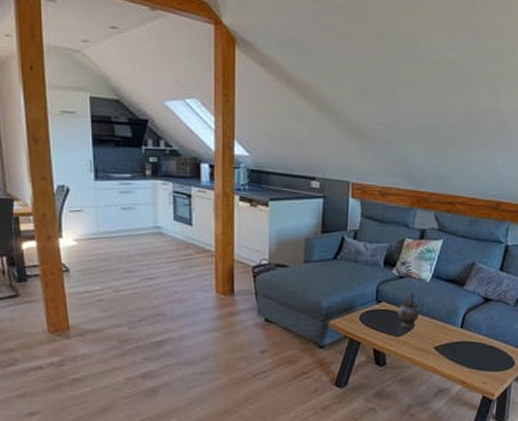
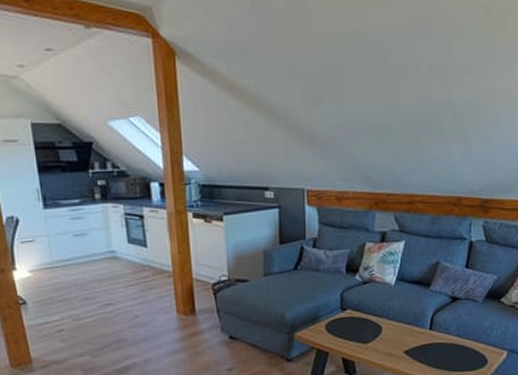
teapot: present [396,292,419,329] -> none [363,297,386,335]

